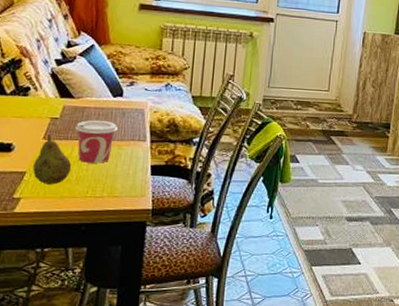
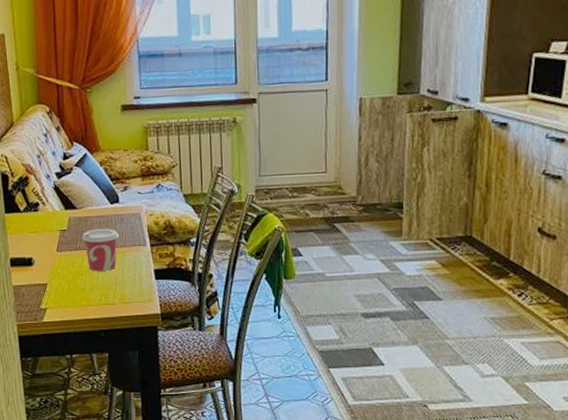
fruit: present [33,134,72,185] -> none [52,246,85,294]

